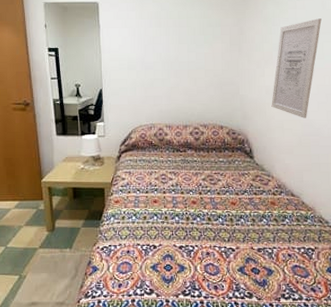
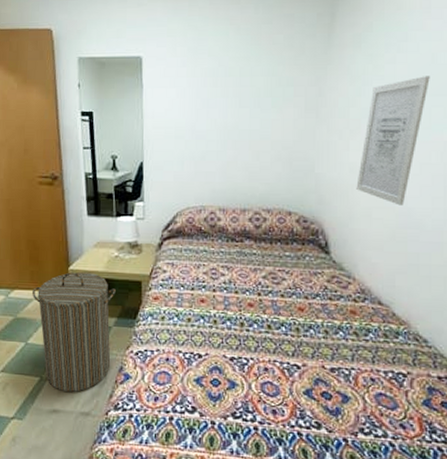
laundry hamper: none [10,183,83,286] -> present [32,272,116,392]

